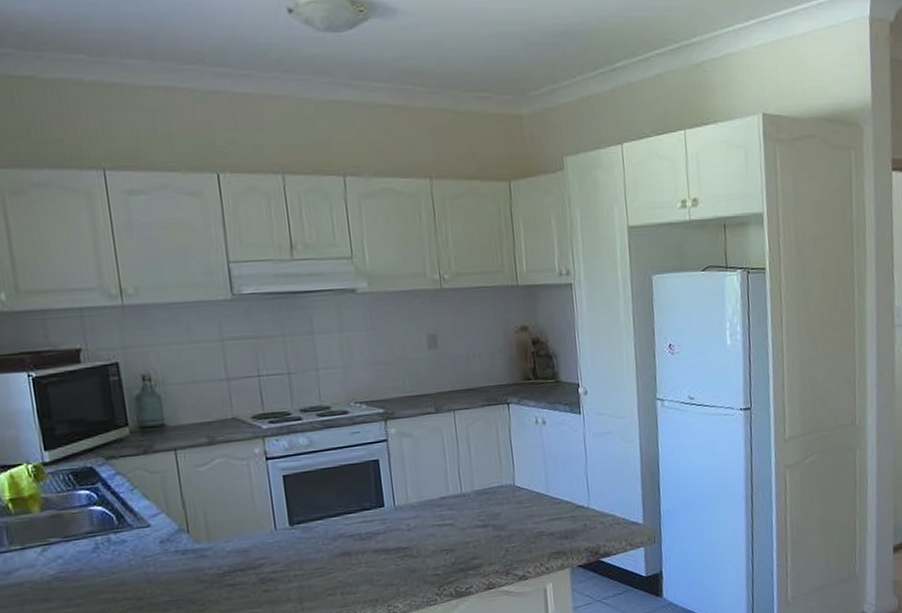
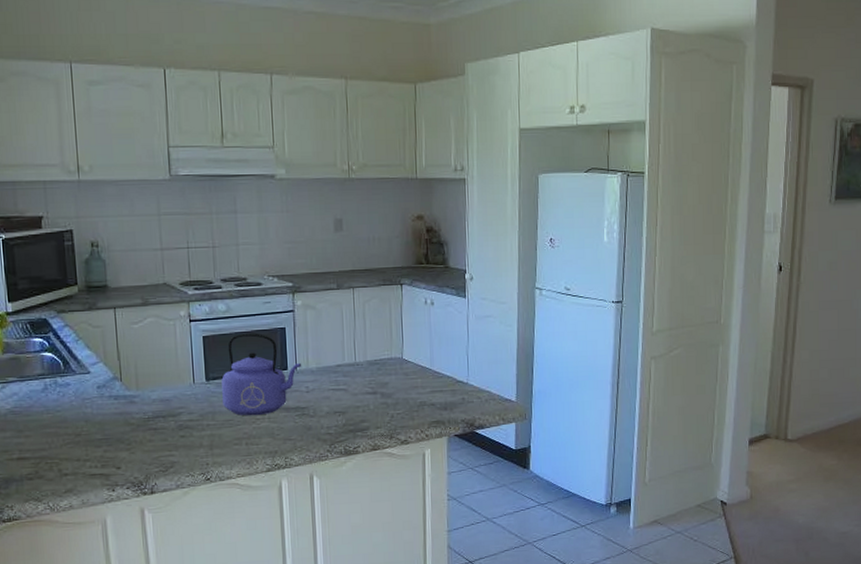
kettle: none [308,467,400,562] -> present [221,332,301,416]

